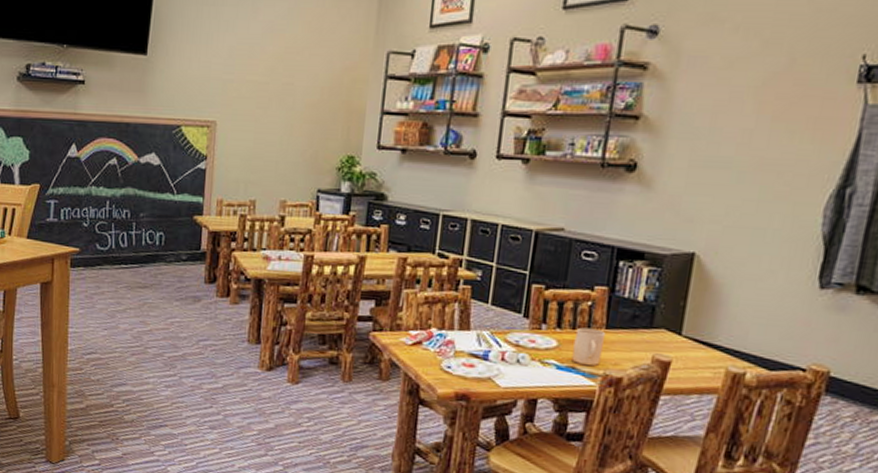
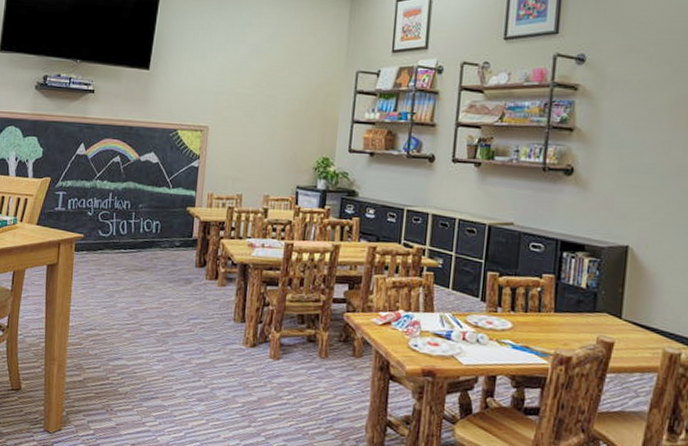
cup: present [571,327,606,367] -> none [525,310,555,346]

